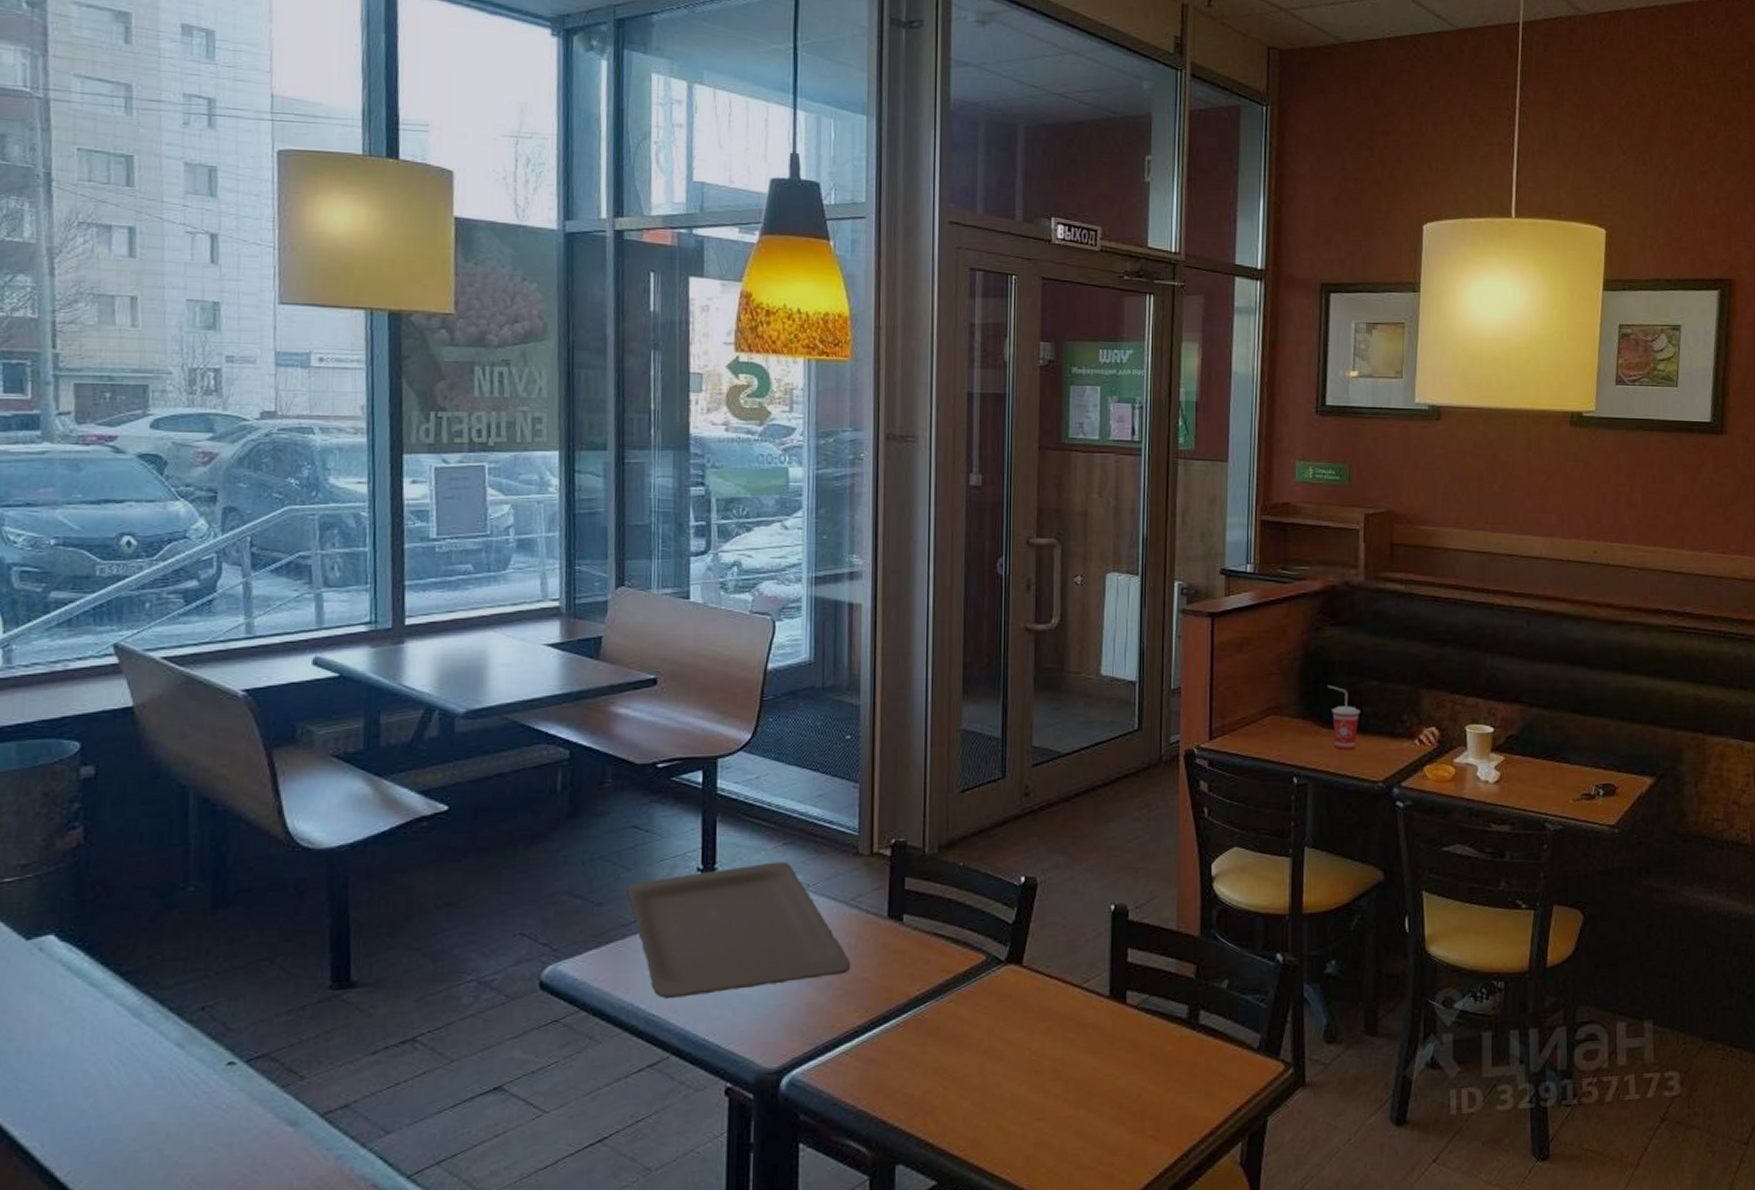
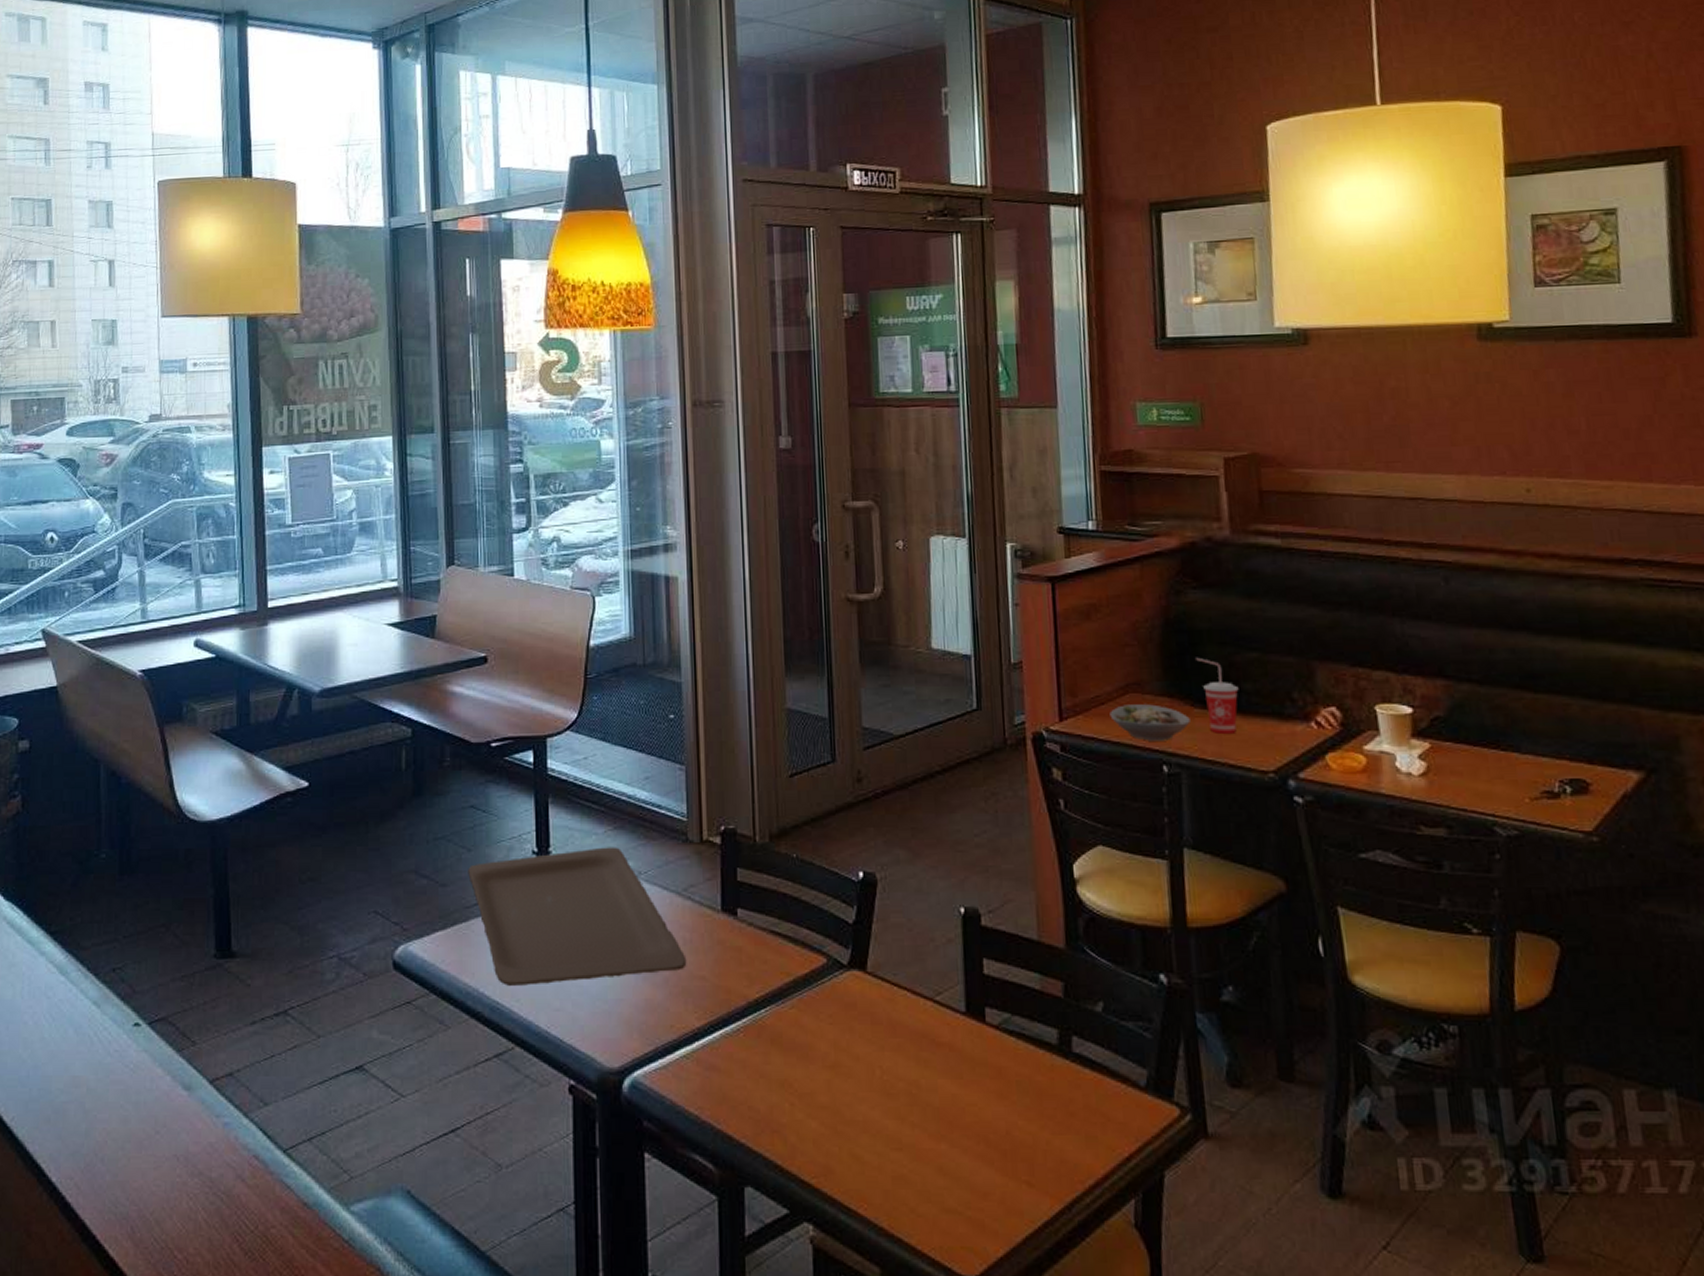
salad: none [1253,725,1319,757] -> present [1110,704,1190,741]

